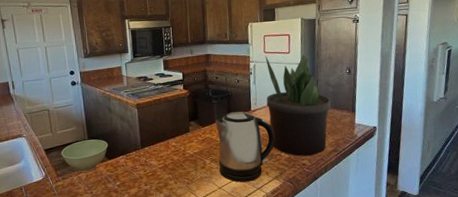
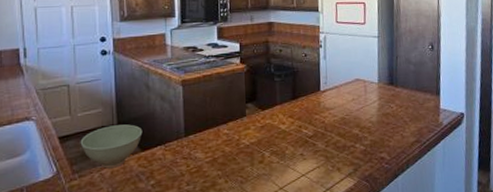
kettle: present [216,111,275,182] -> none [278,91,349,181]
planter: present [265,54,331,156] -> none [337,25,413,148]

